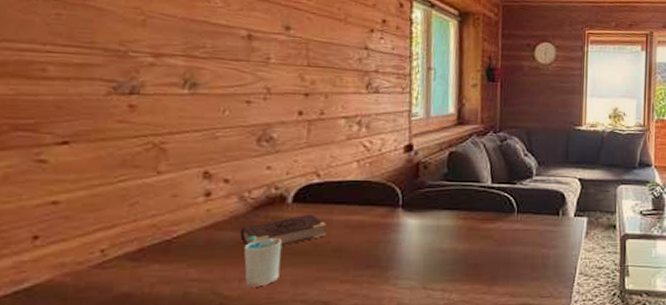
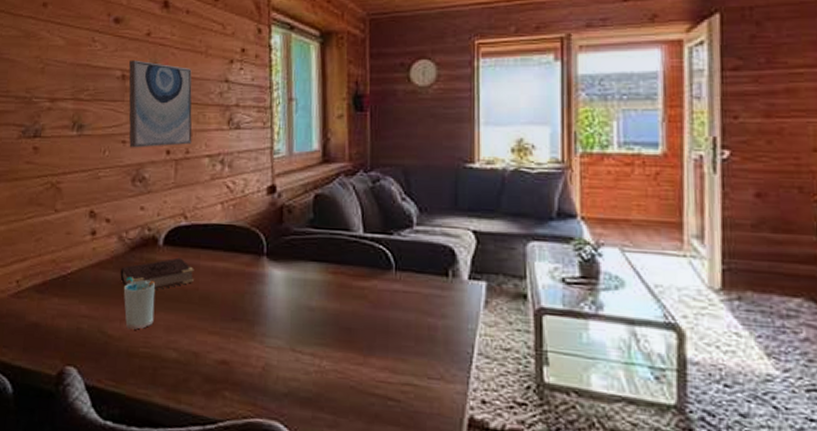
wall art: none [254,20,329,109] -> present [128,60,192,148]

